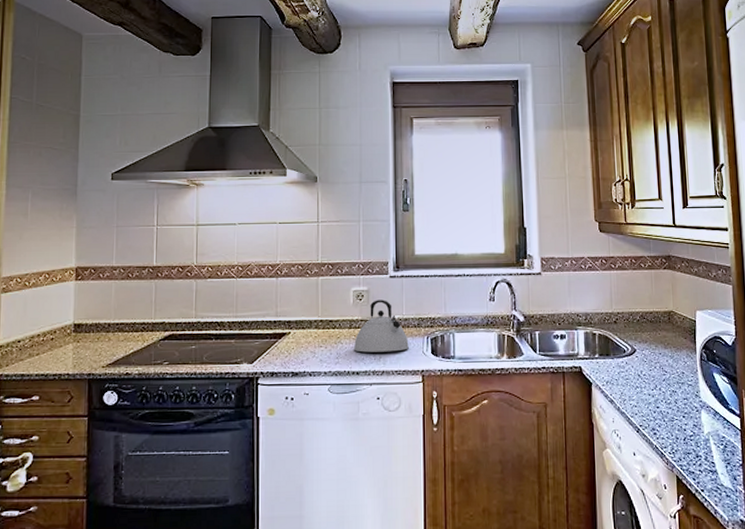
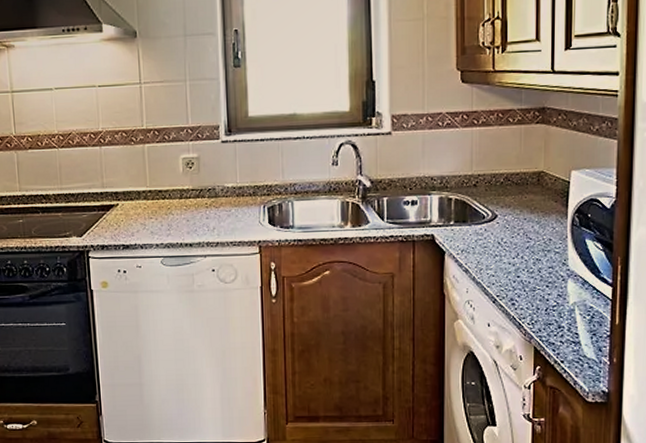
kettle: present [354,300,409,353] -> none [186,167,244,224]

